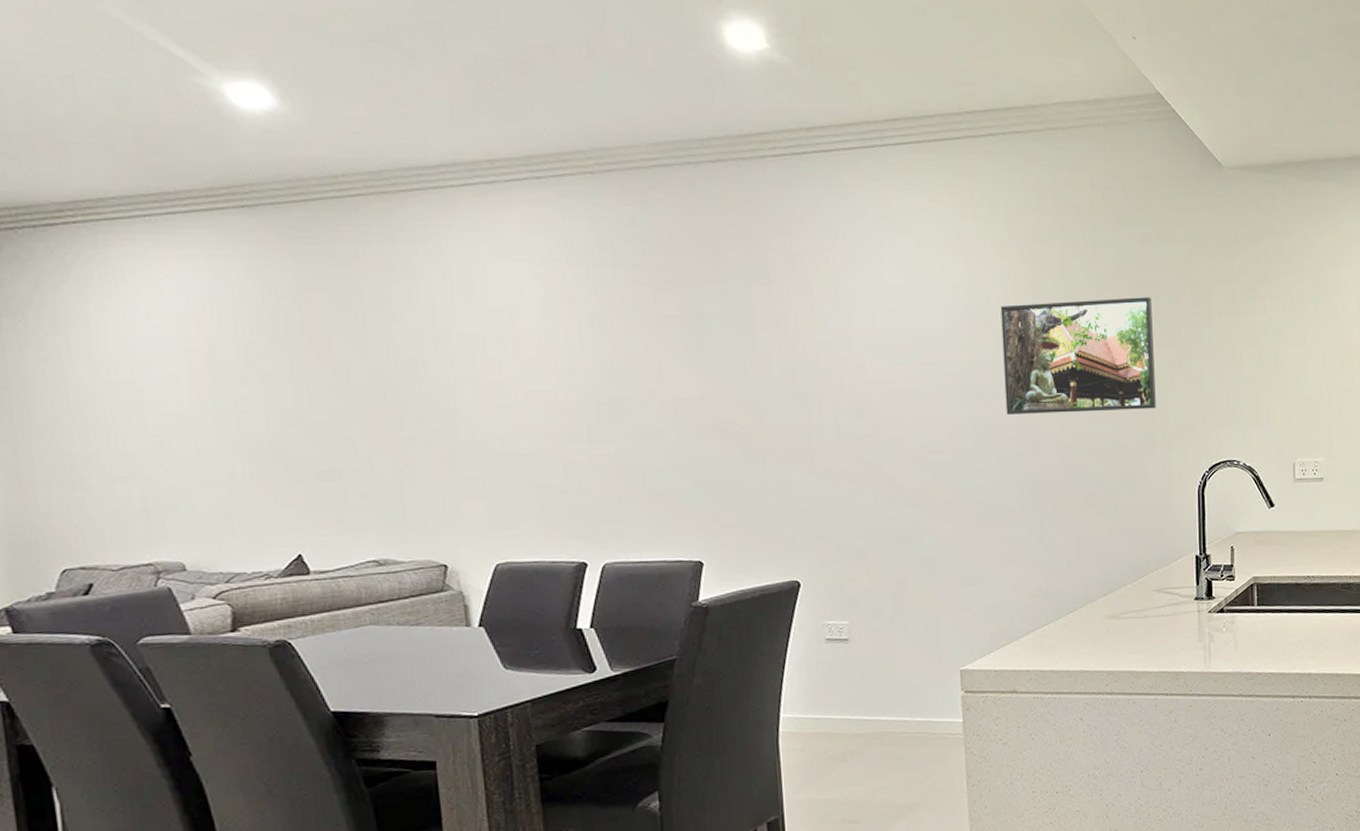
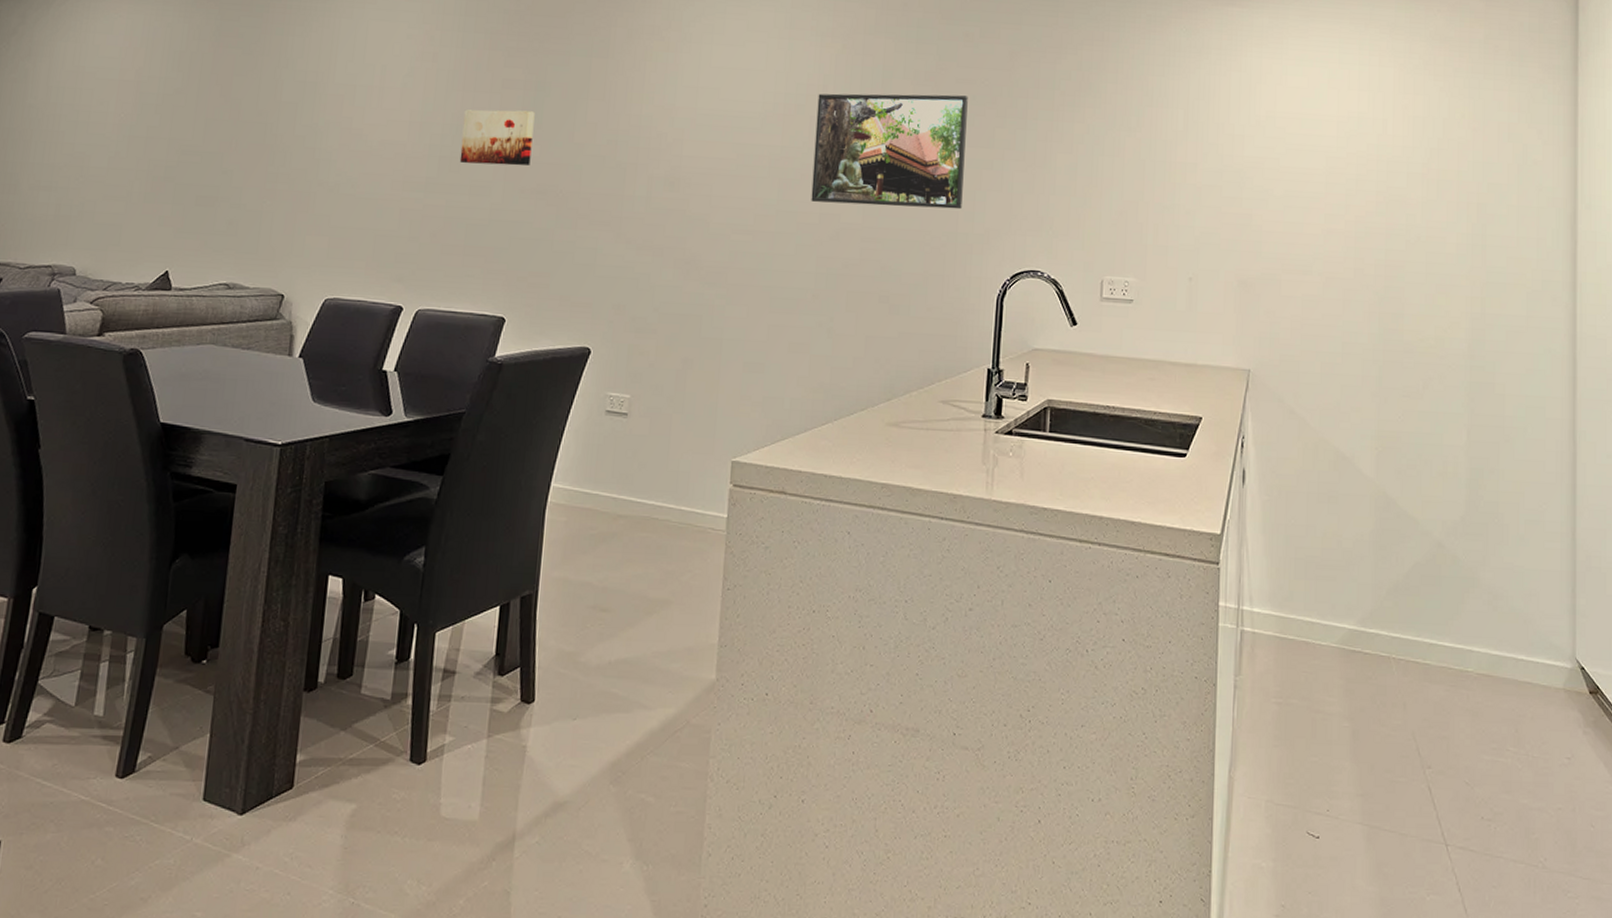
wall art: none [617,347,703,409] -> present [459,109,535,166]

